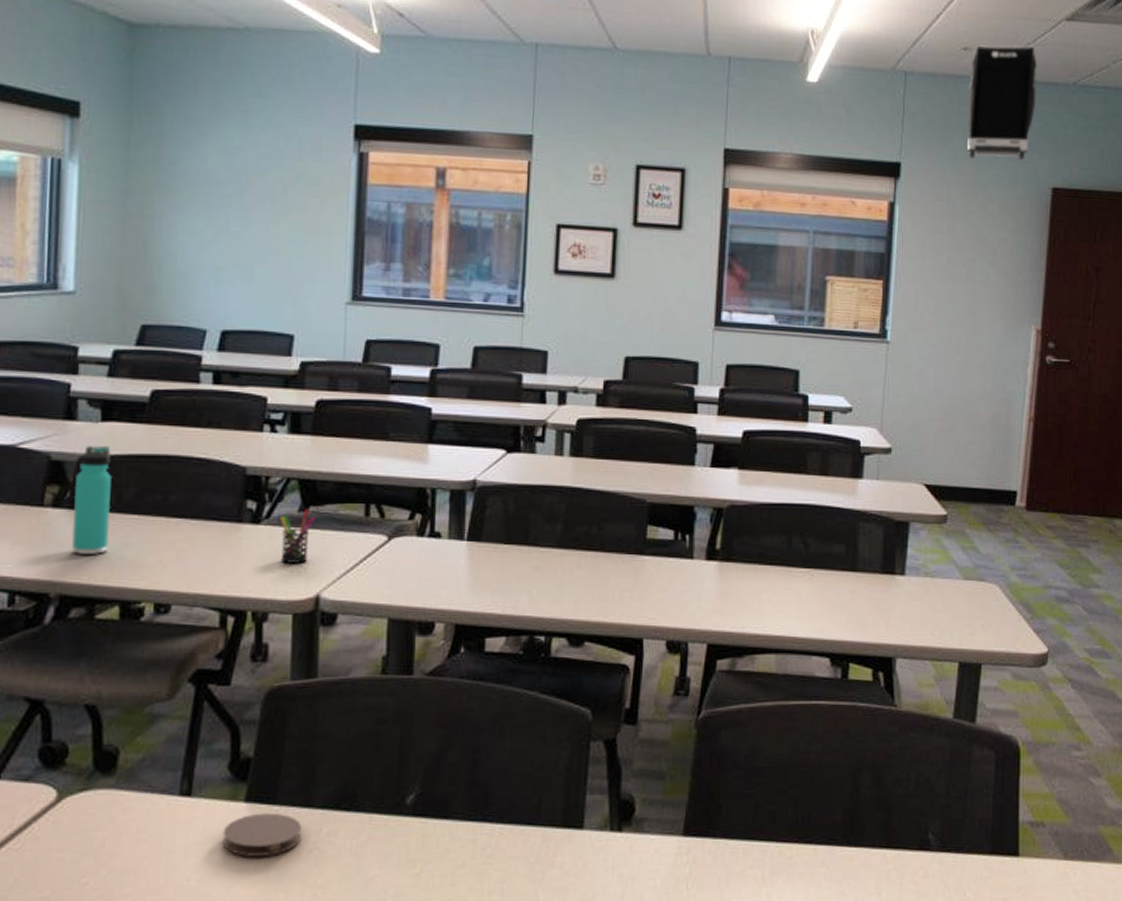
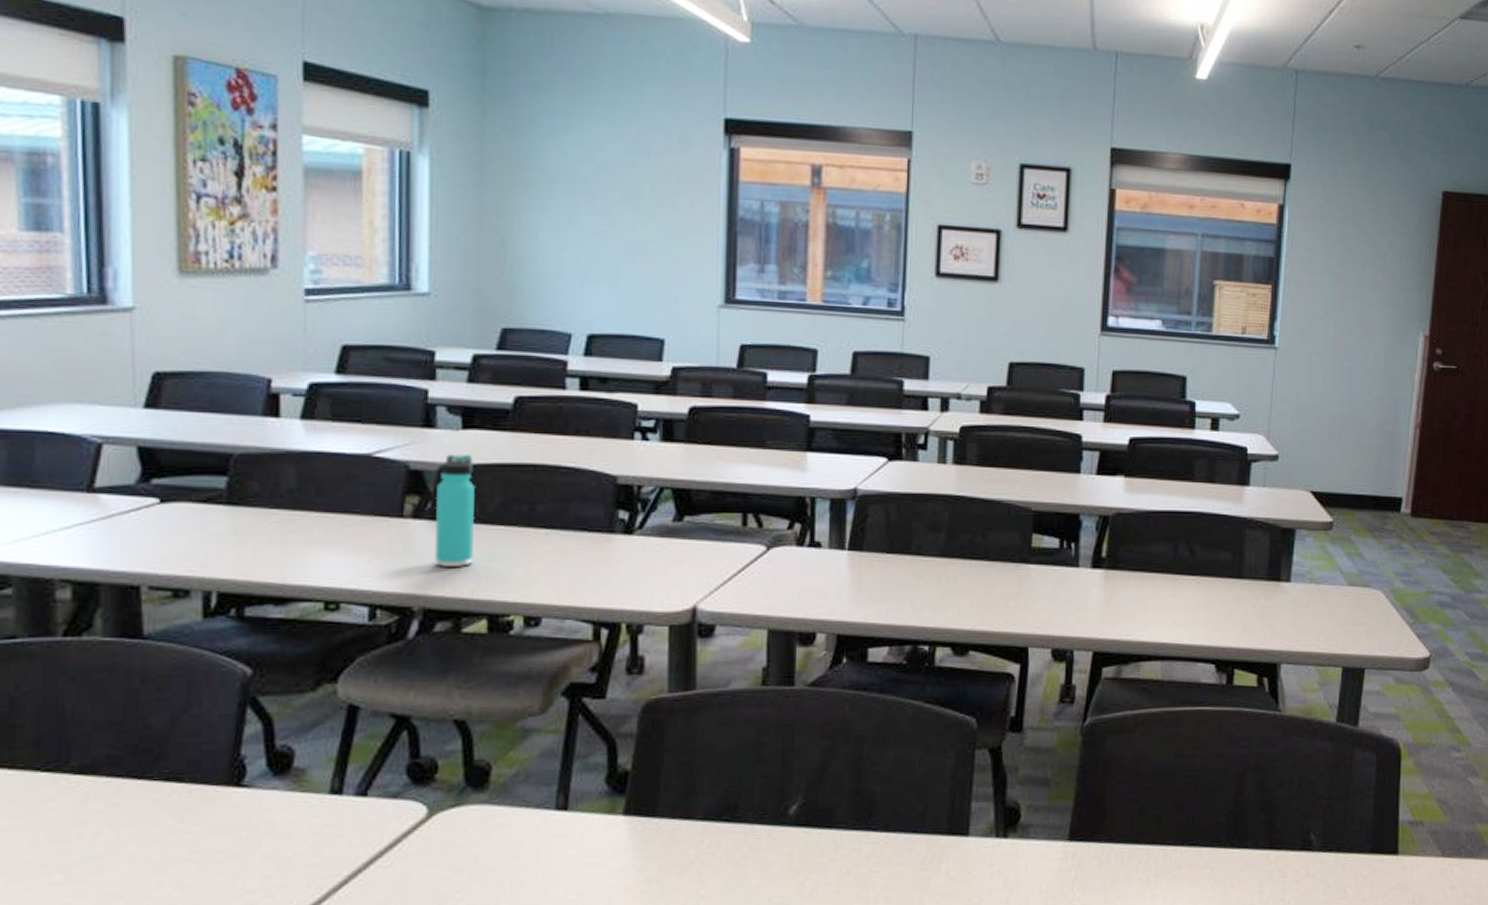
coaster: present [222,812,302,857] -> none [601,825,683,869]
pen holder: present [280,509,317,563] -> none [654,519,692,574]
luggage: present [967,45,1038,161] -> none [1358,43,1431,163]

